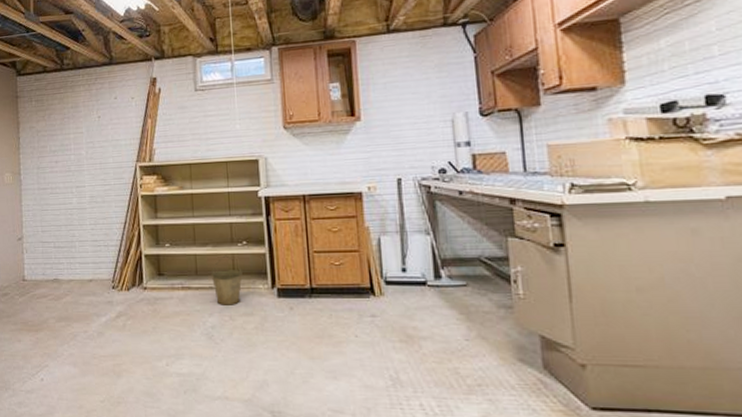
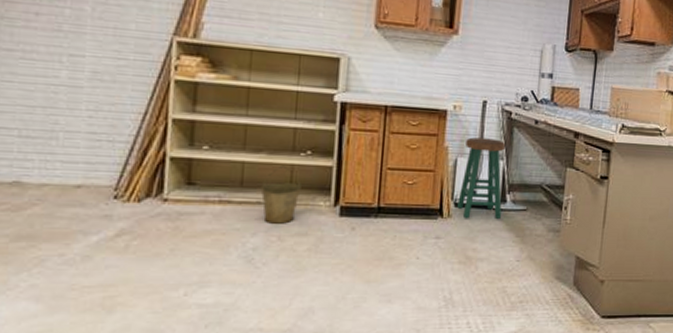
stool: none [386,214,440,297] -> present [457,137,506,220]

